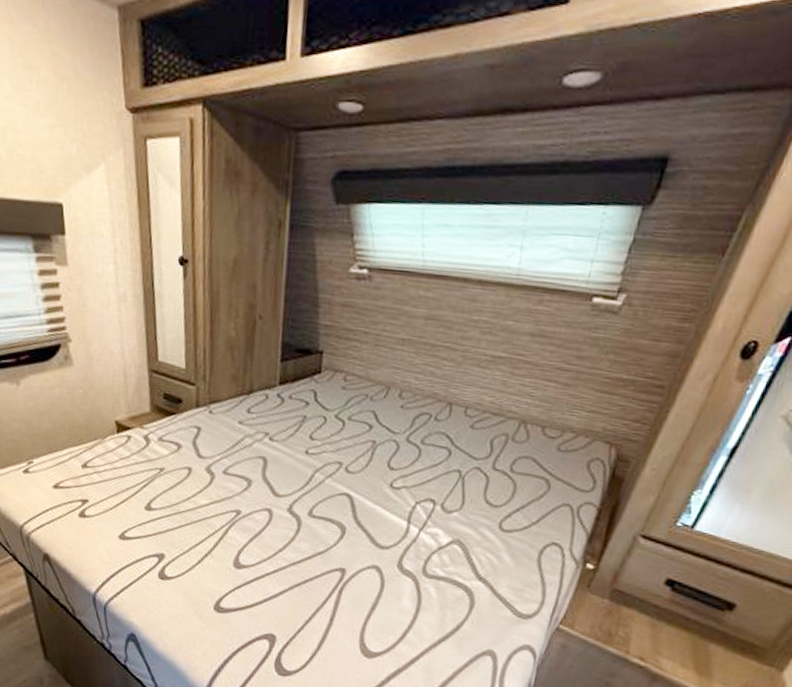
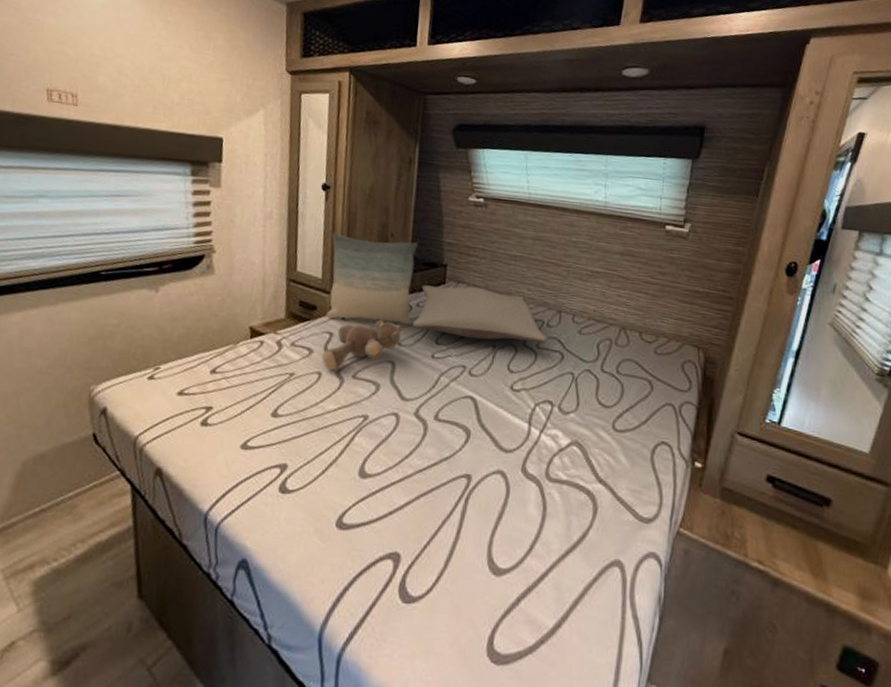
stuffed bear: none [191,412,275,466] -> present [321,319,403,370]
pillow: none [192,315,290,418] -> present [326,232,418,324]
pillow: none [285,375,435,439] -> present [413,285,548,343]

